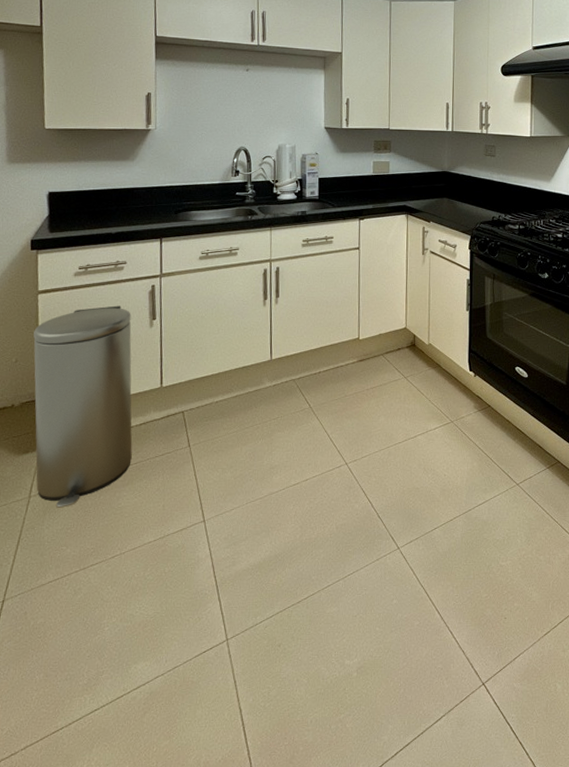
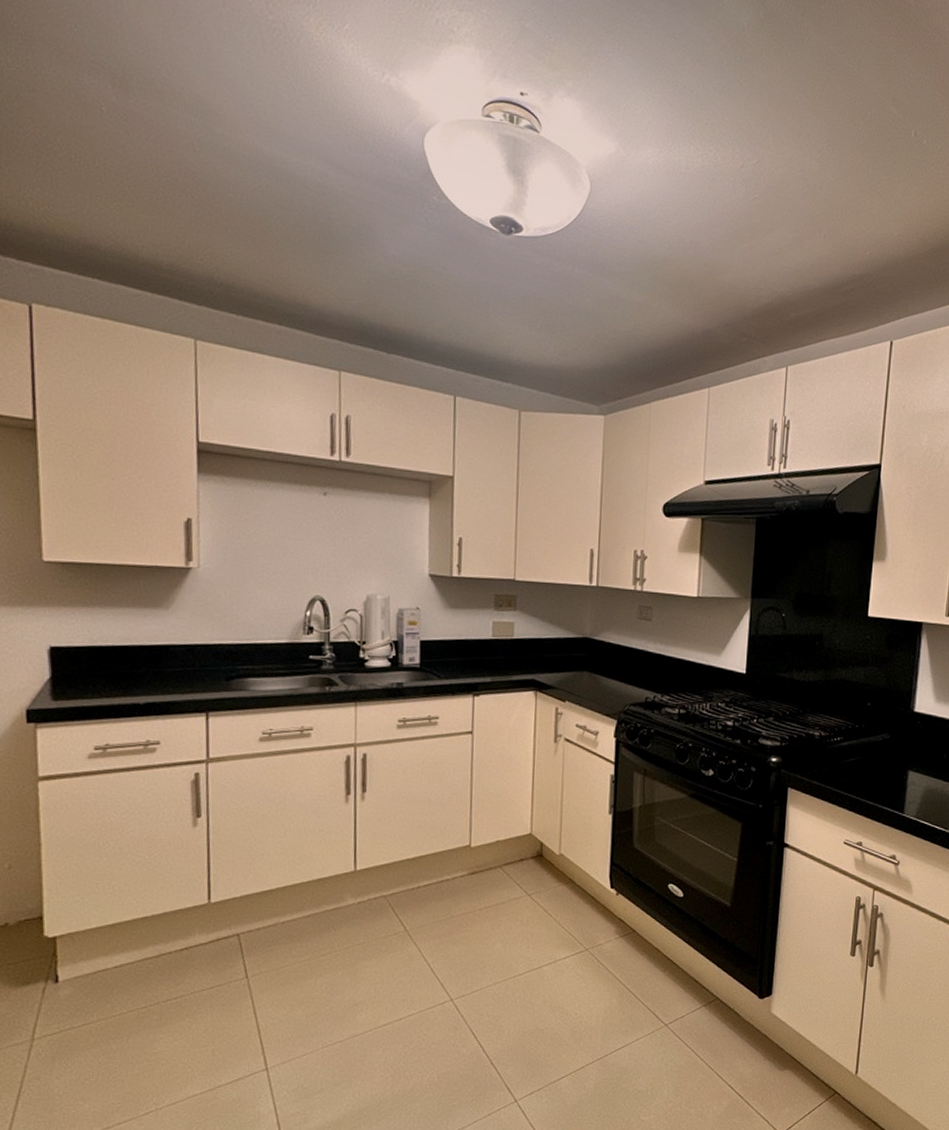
pedal bin: present [33,305,133,508] -> none [33,798,171,1053]

